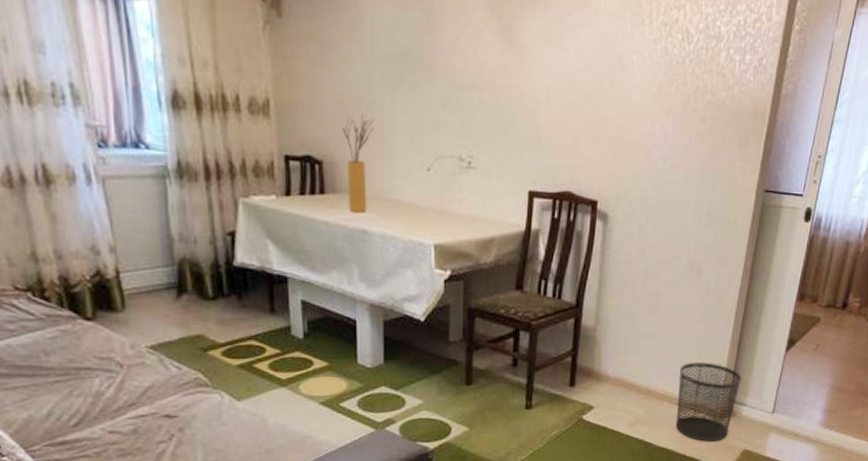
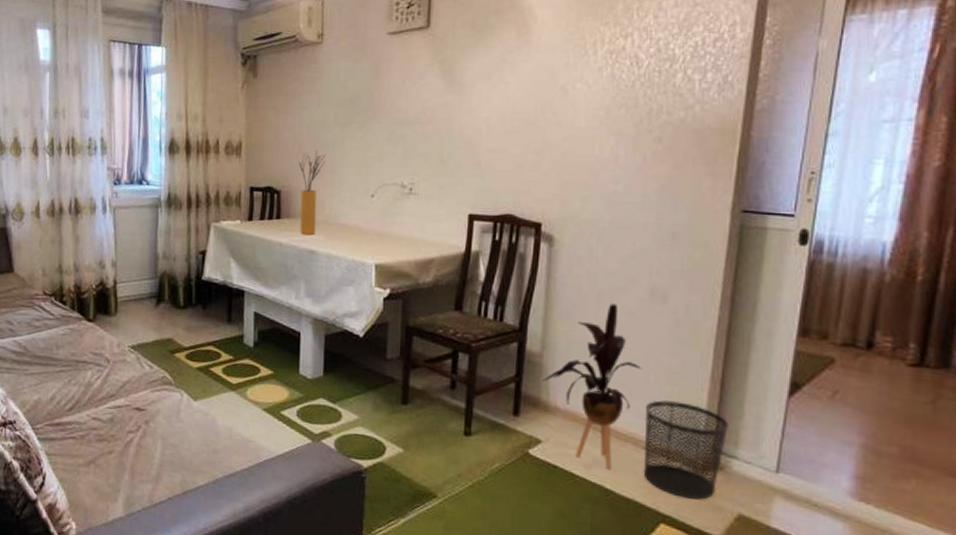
house plant: none [595,278,678,425] -> present [542,304,641,469]

